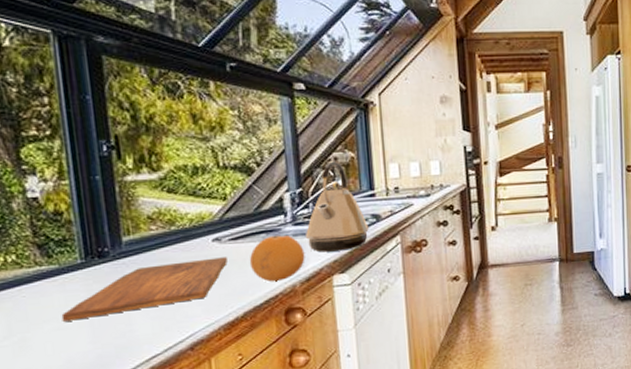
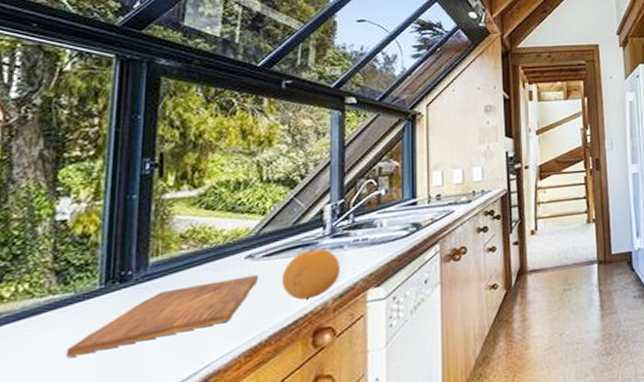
kettle: present [306,160,369,252] -> none [343,169,408,266]

